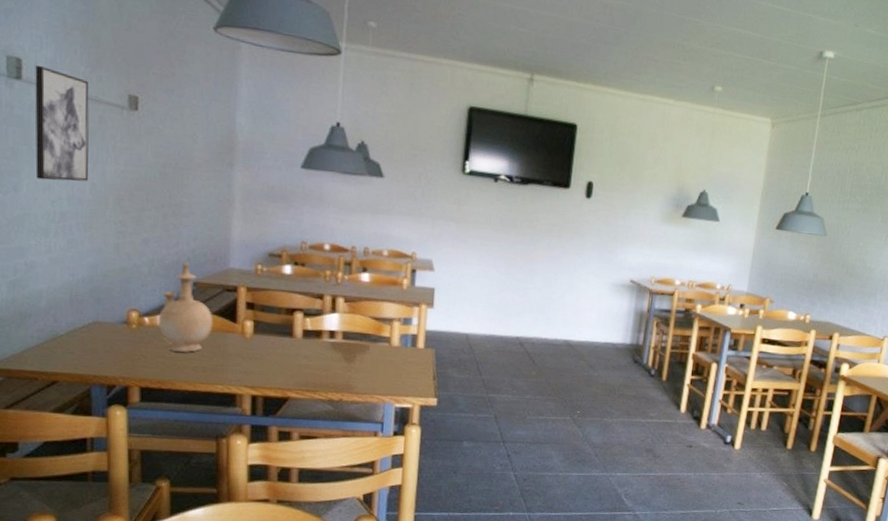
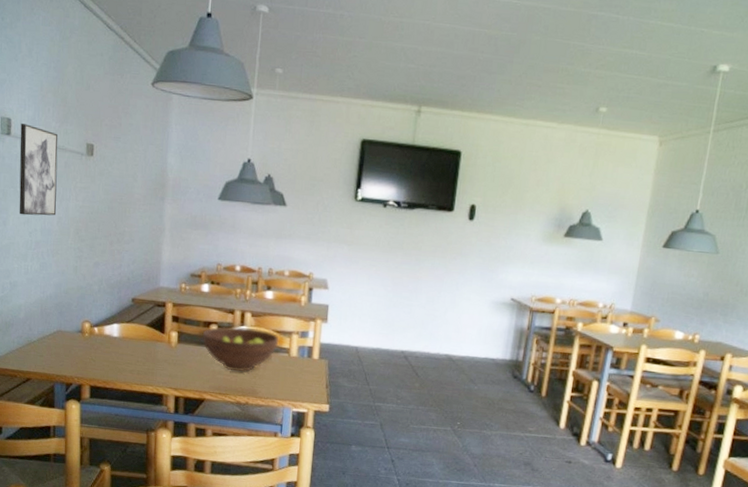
vase: present [157,262,214,352] -> none [104,281,147,358]
fruit bowl: none [284,313,378,365] -> present [202,326,279,372]

